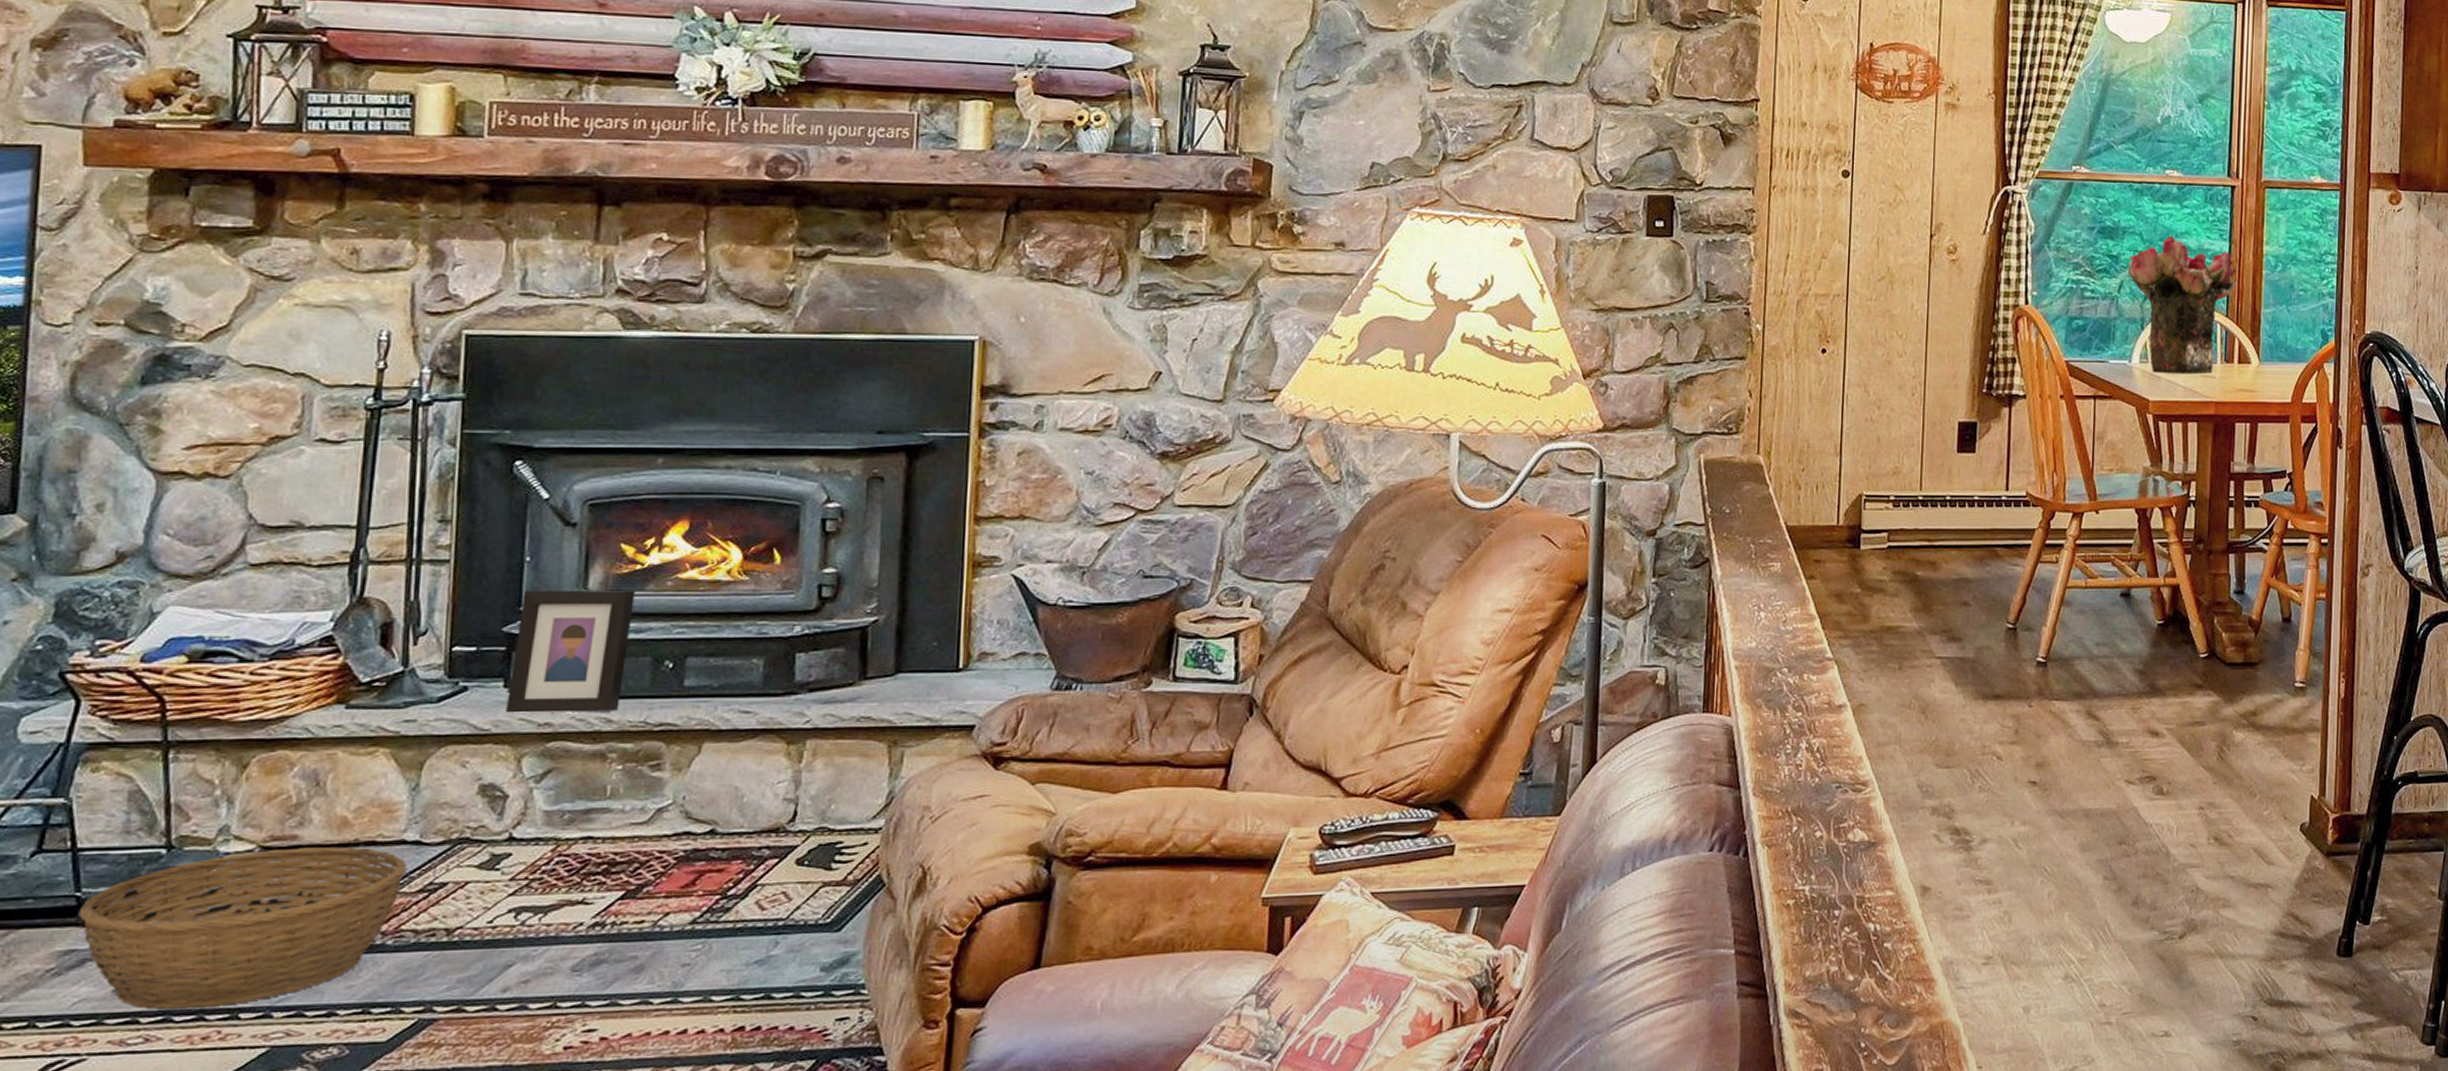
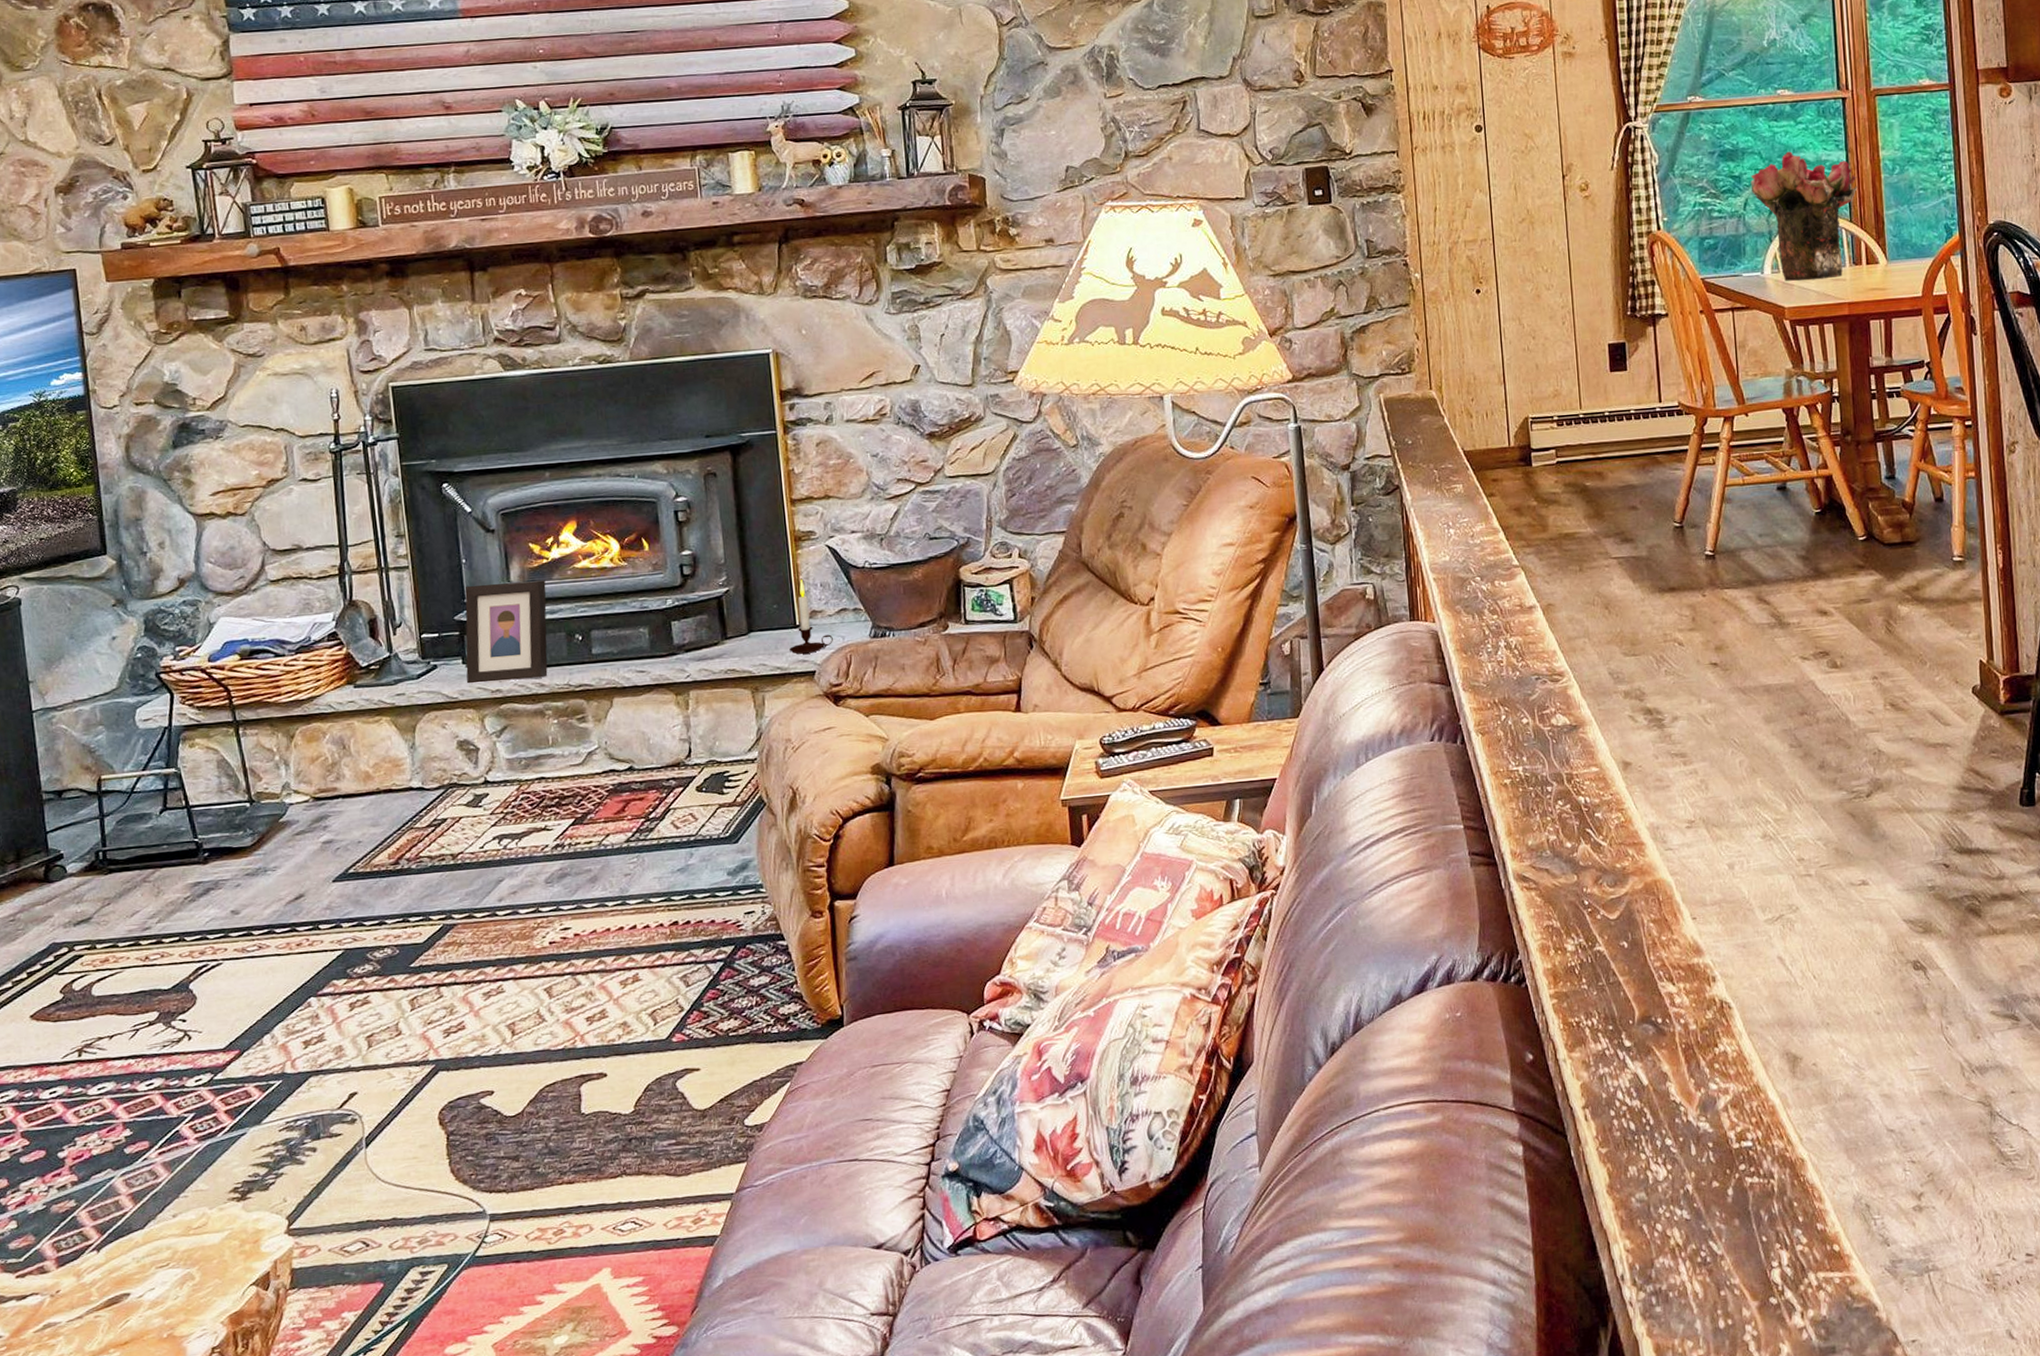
basket: present [78,847,408,1010] -> none [198,794,418,925]
candle: none [946,614,1004,704] -> present [790,580,833,654]

